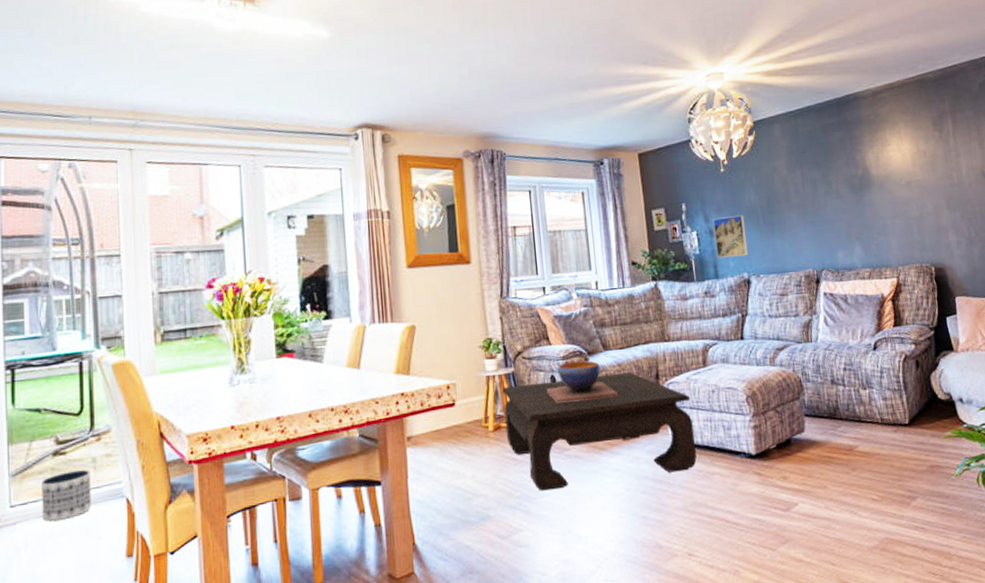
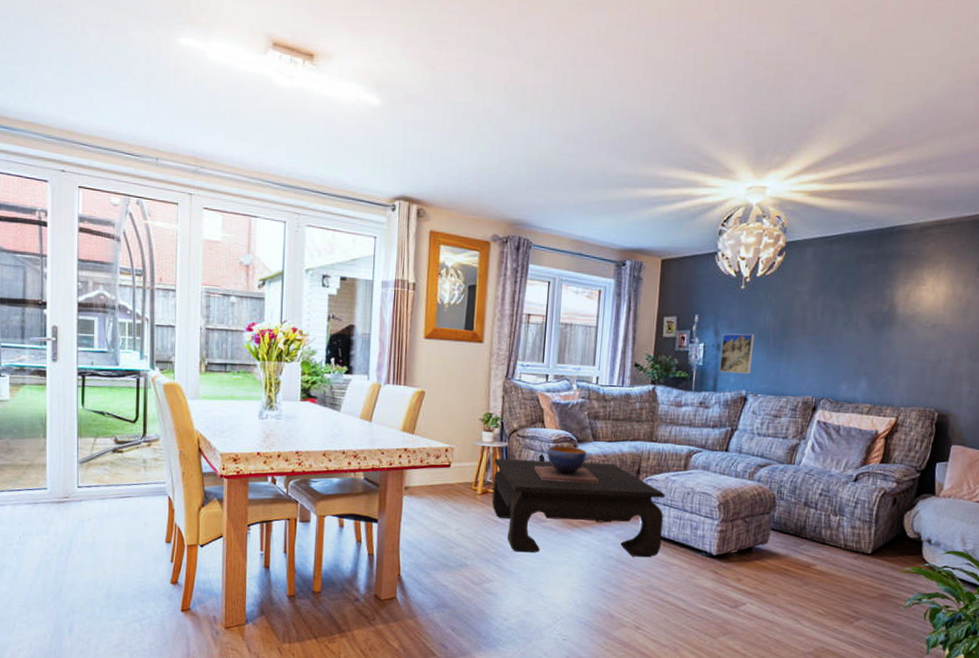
planter: present [42,470,91,521] -> none [102,467,141,505]

